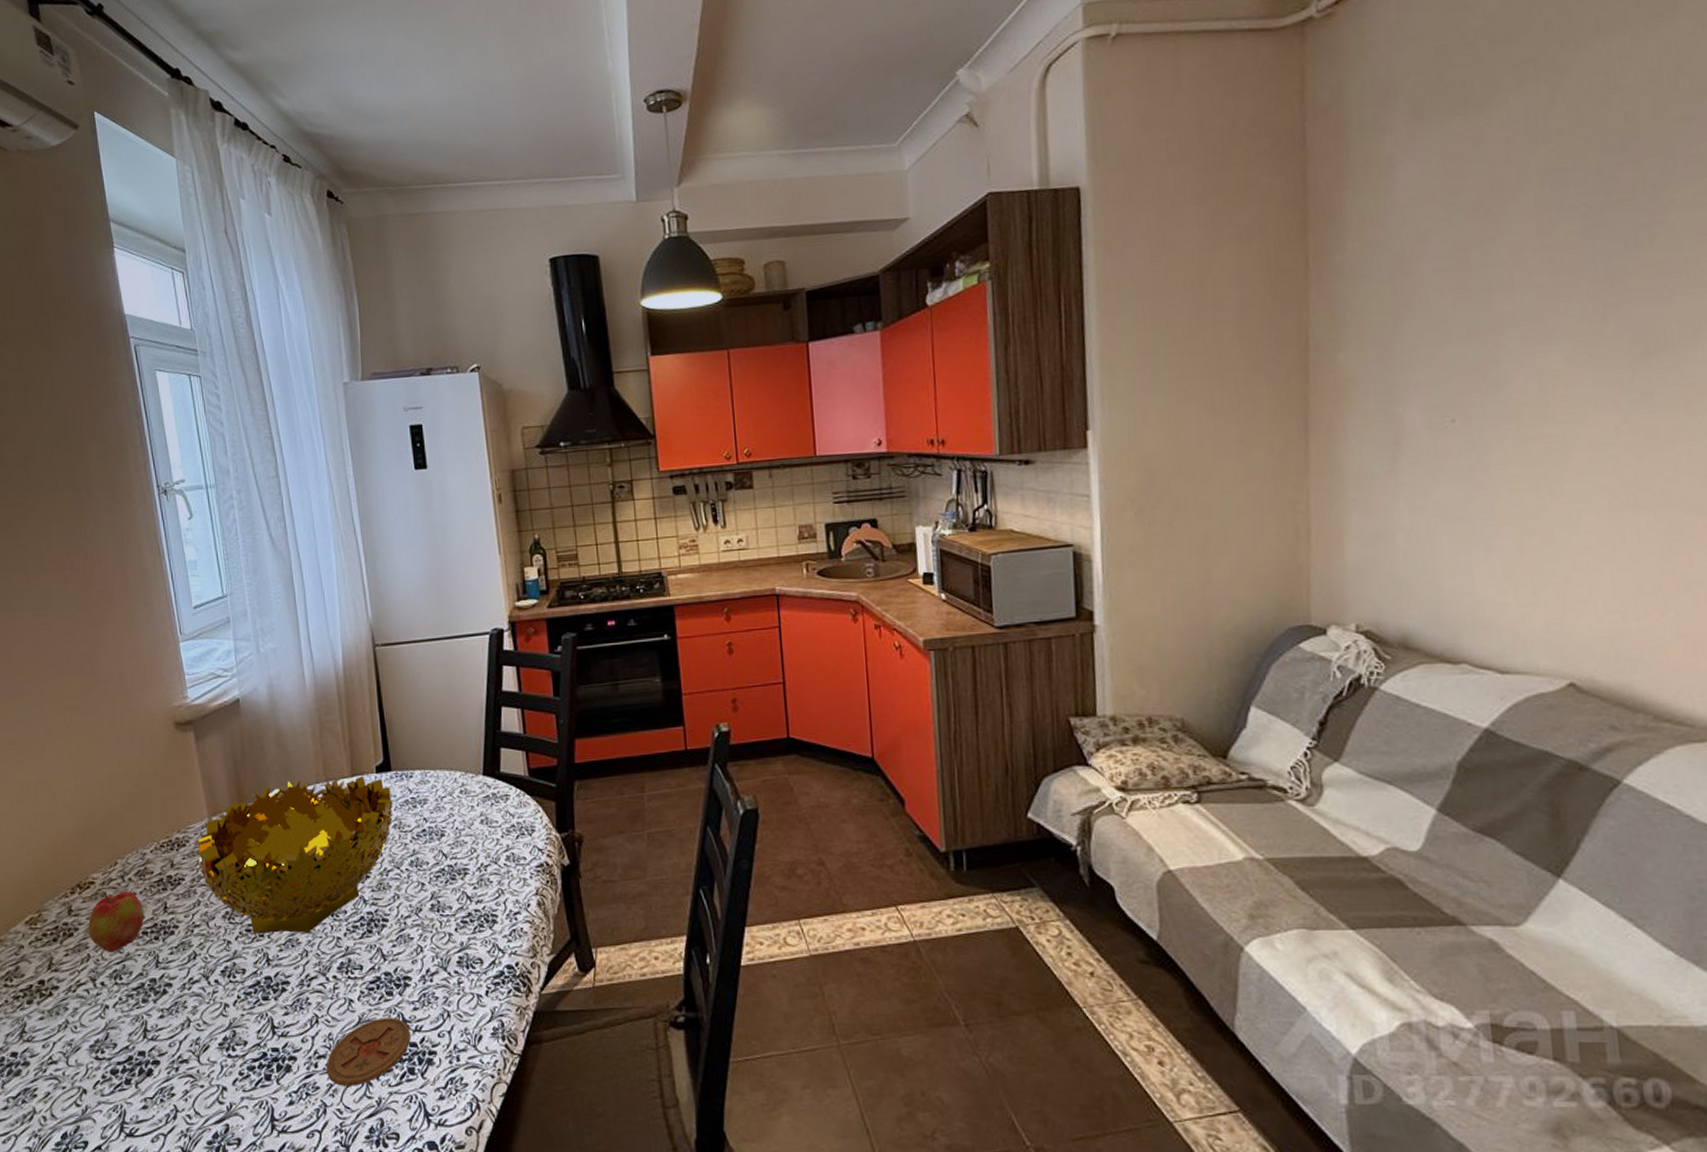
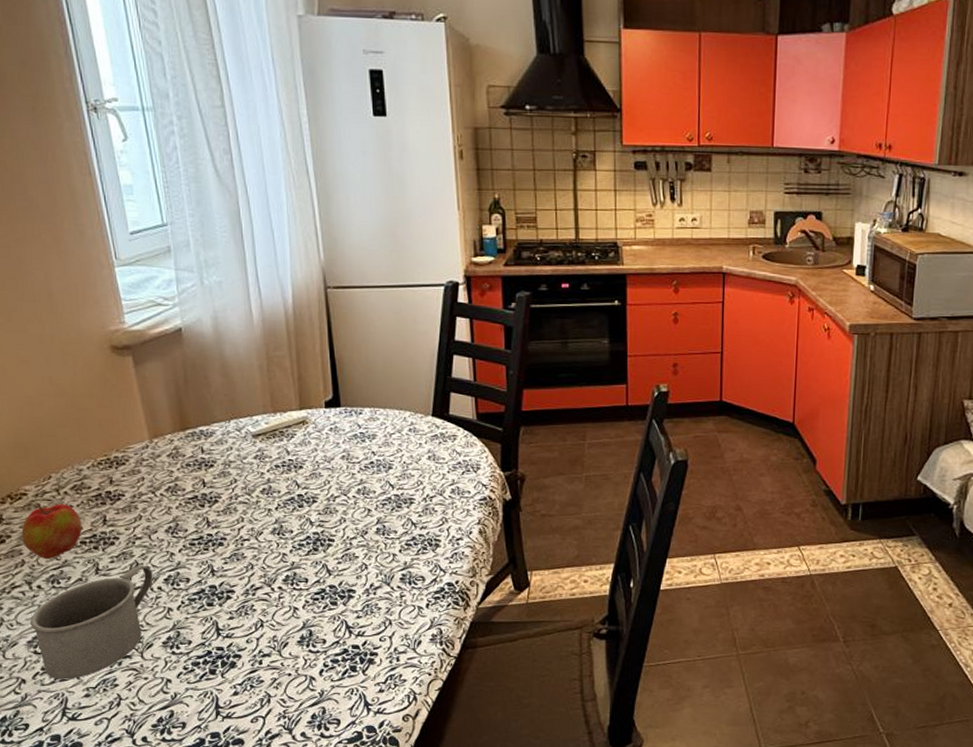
mug: none [92,955,210,1089] -> present [29,565,153,680]
decorative bowl: present [197,775,393,935] -> none [138,407,342,548]
coaster: present [326,1017,410,1086] -> none [270,623,353,680]

